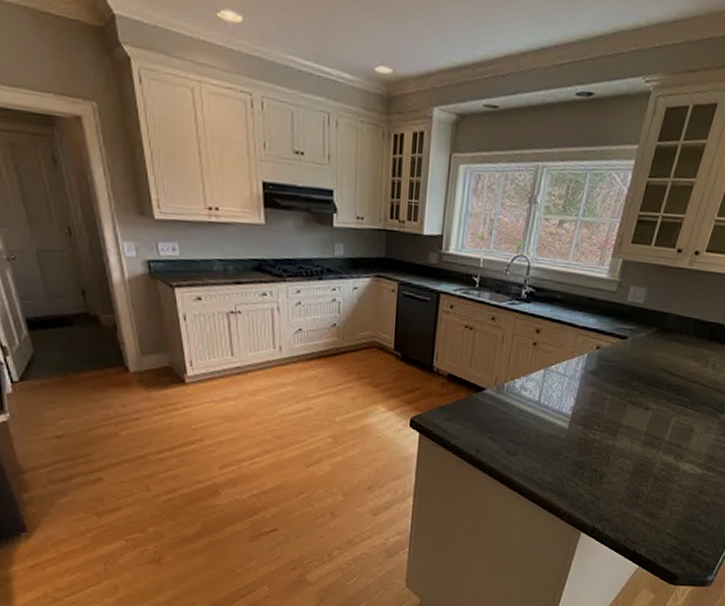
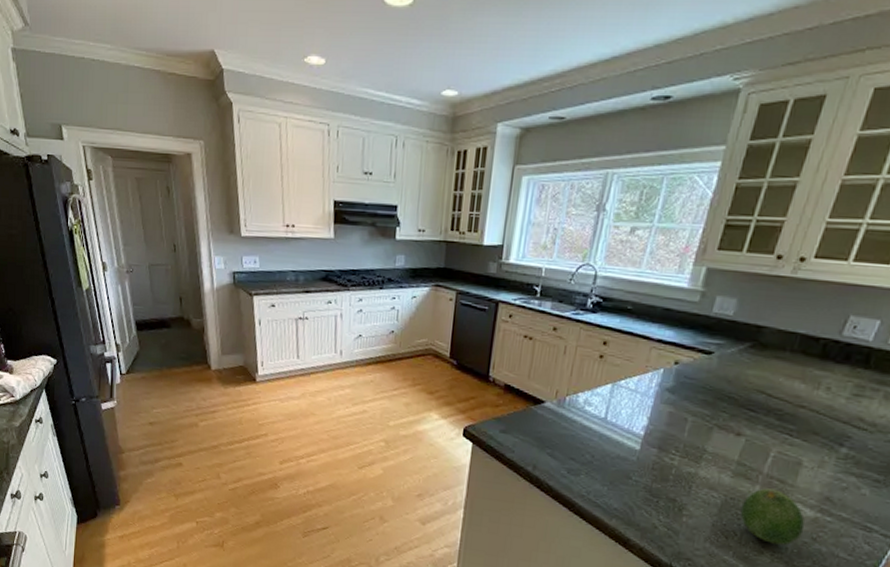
fruit: none [647,453,695,500] -> present [740,488,805,546]

